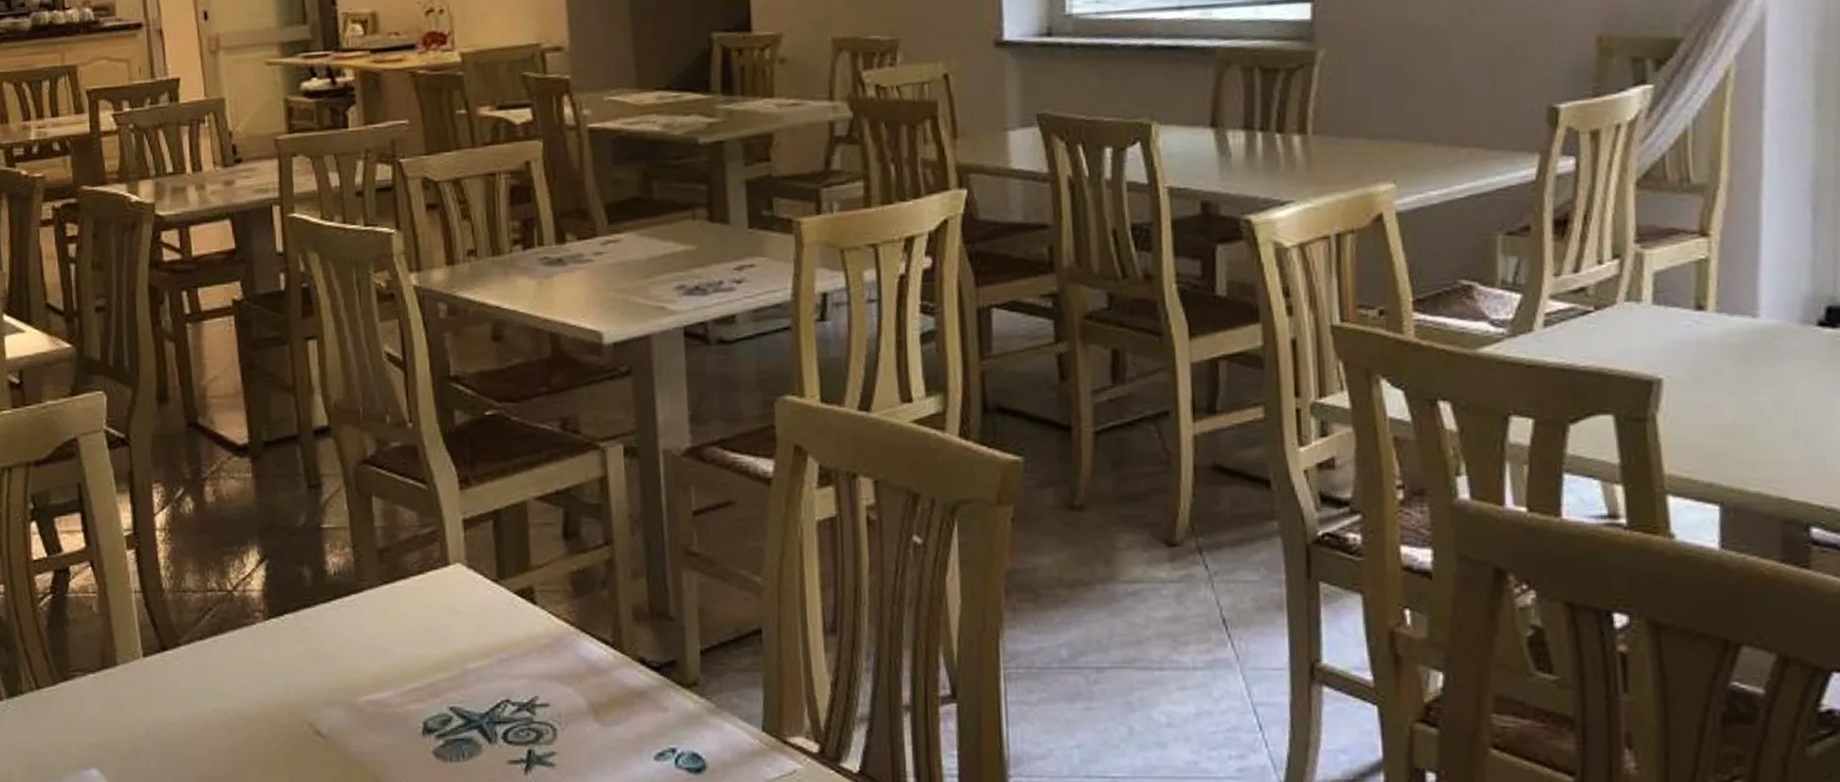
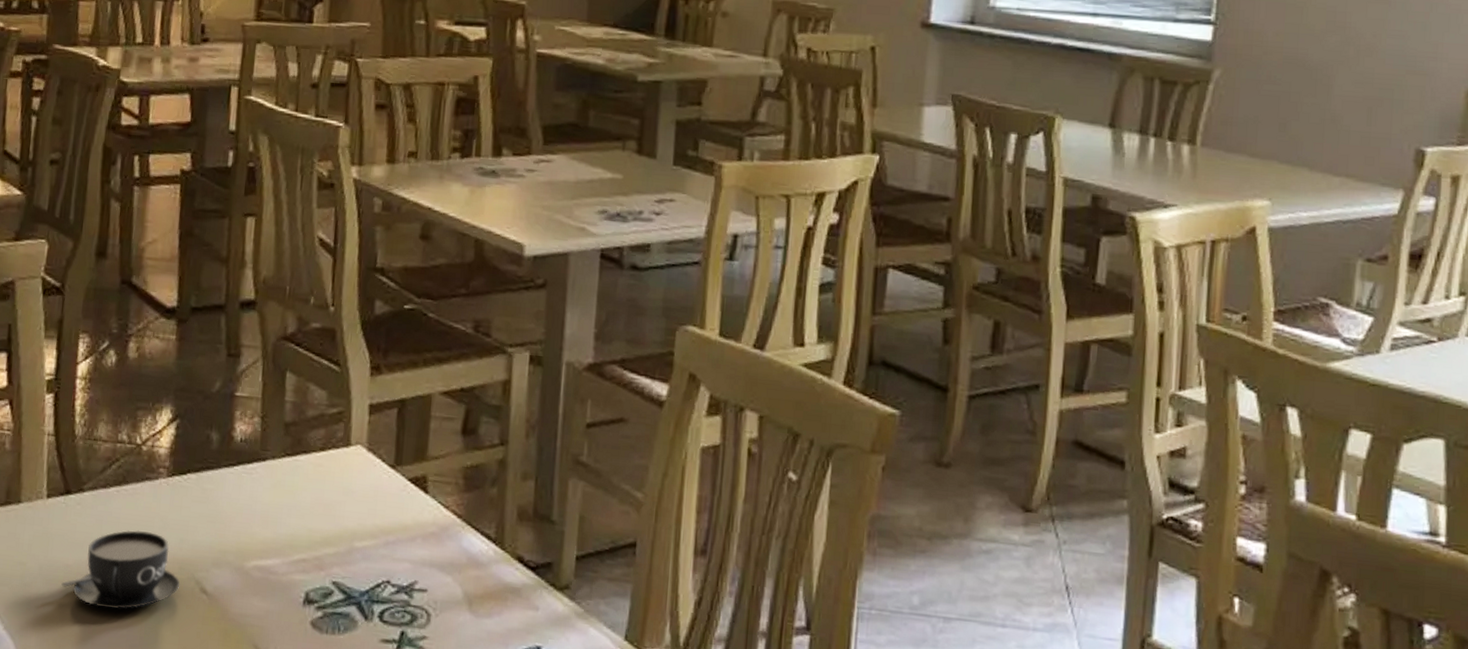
teacup: none [171,678,293,763] -> present [61,530,180,610]

